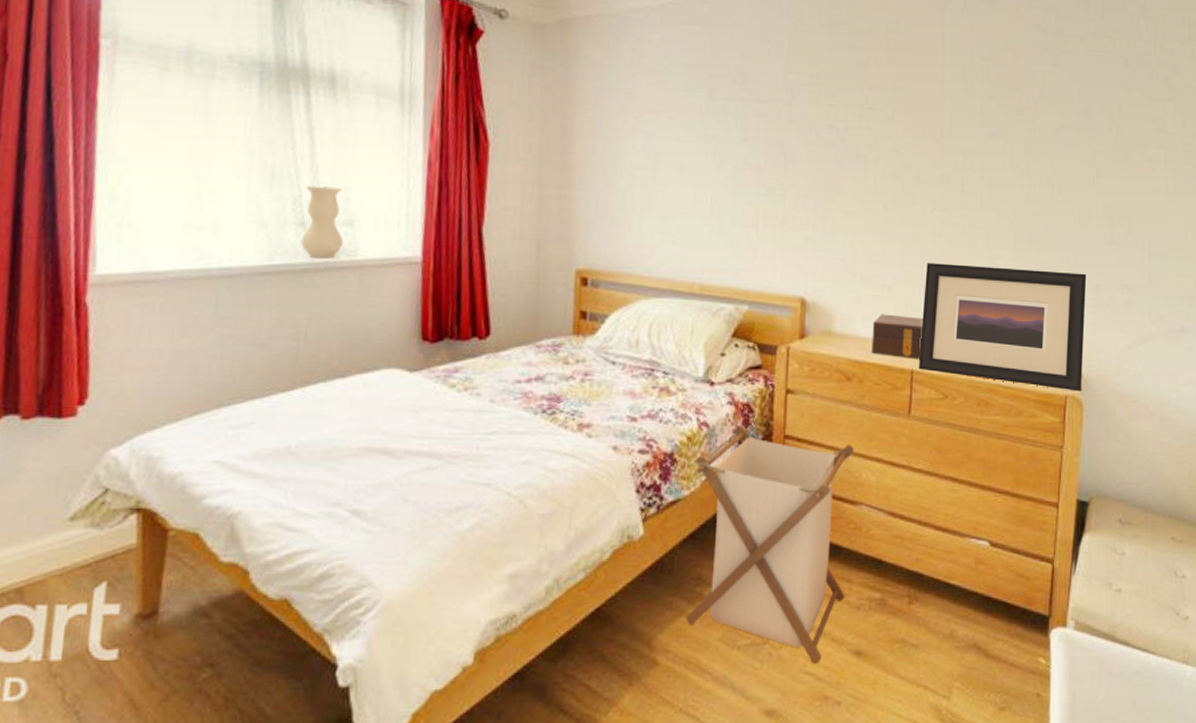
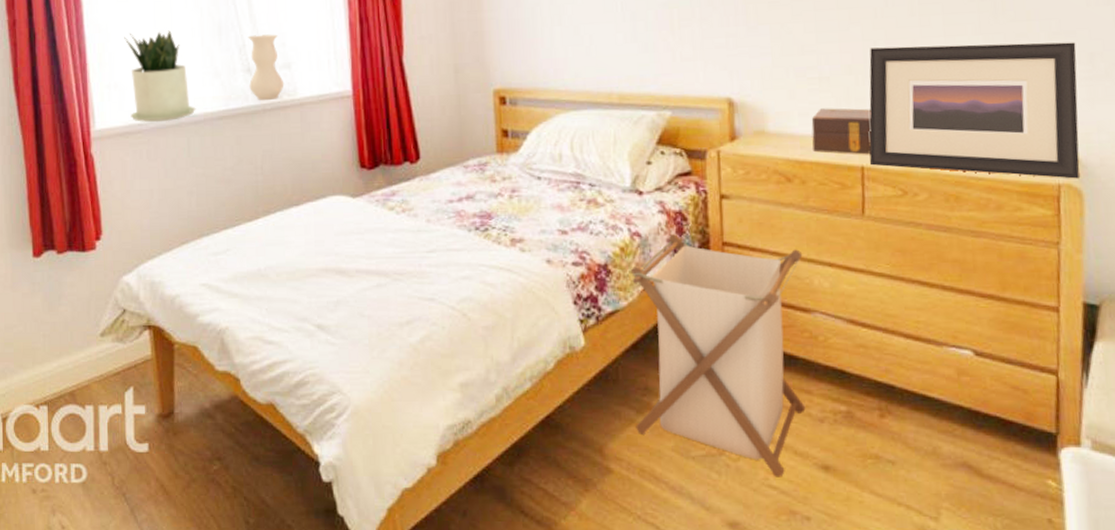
planter: none [145,166,232,273] -> present [124,30,196,123]

